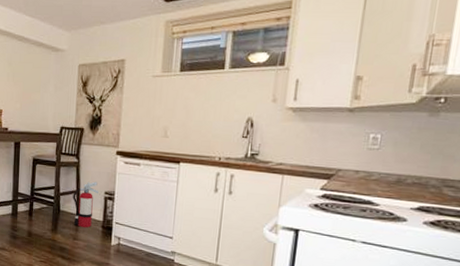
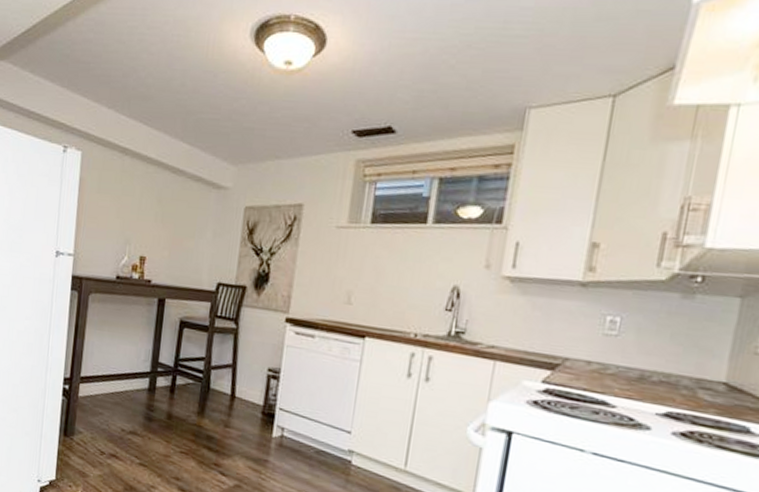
fire extinguisher: present [72,181,99,228] -> none [227,353,261,413]

